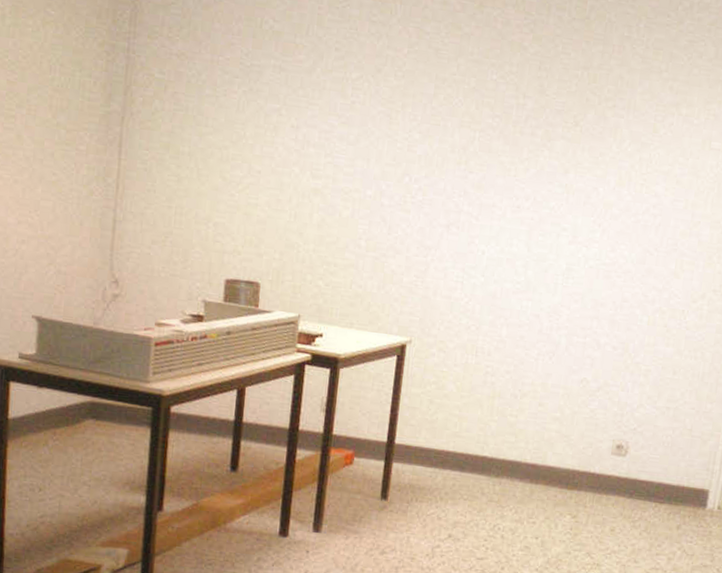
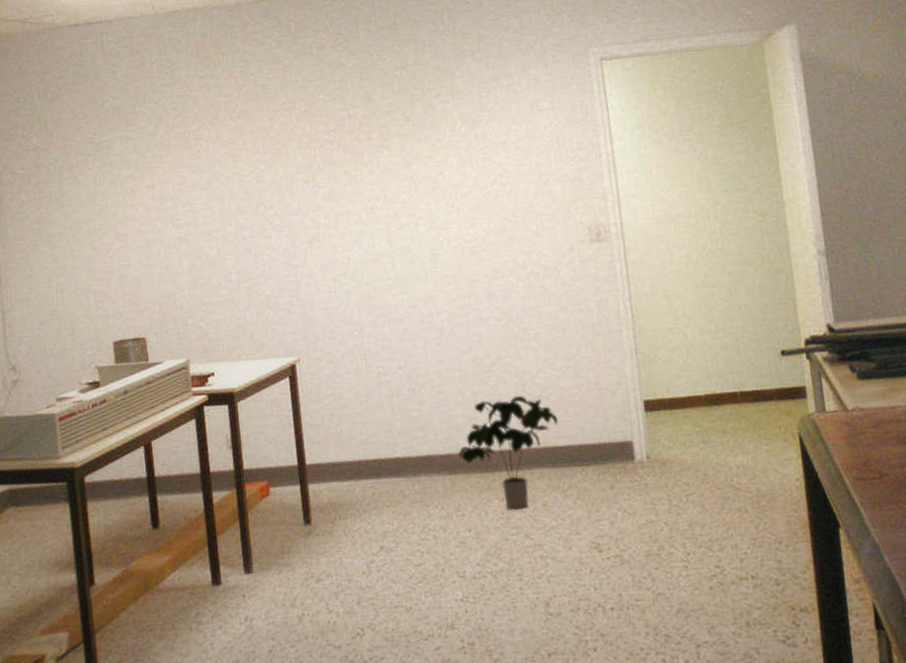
potted plant: none [543,421,646,530] -> present [458,395,559,510]

